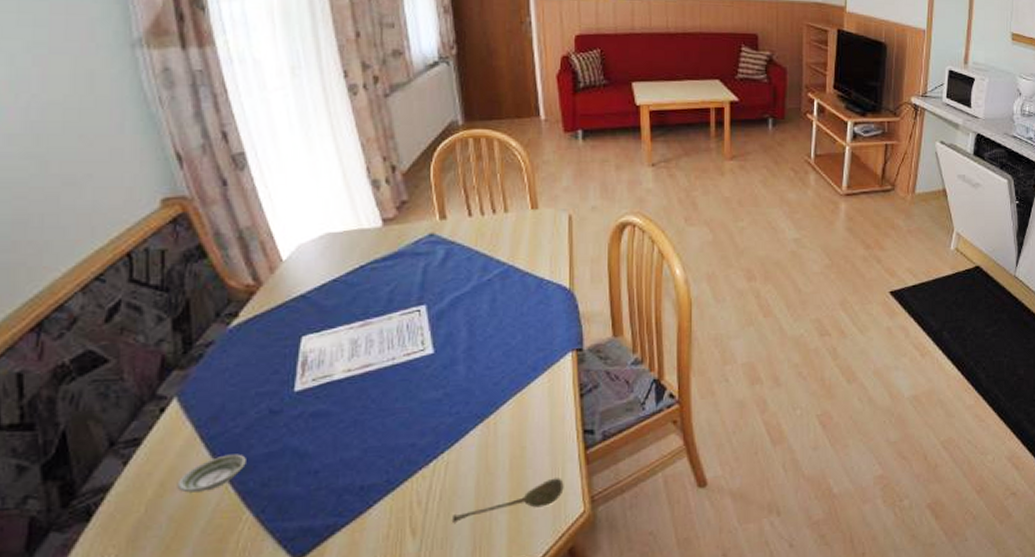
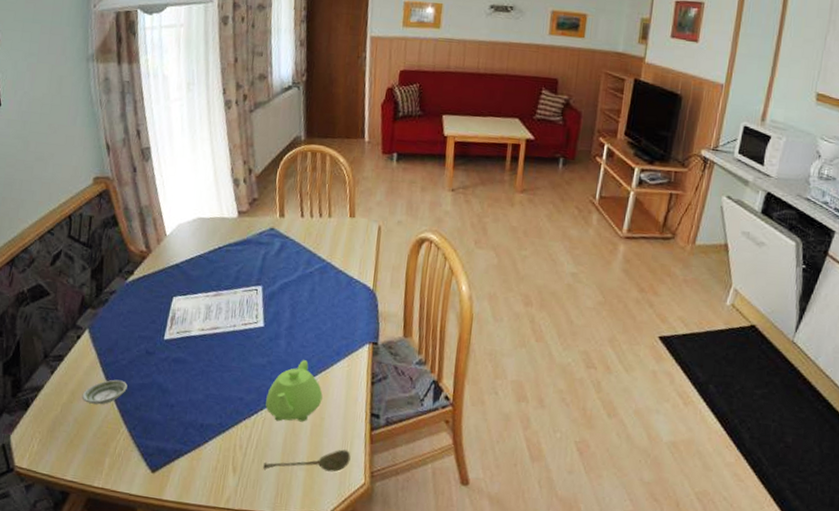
teapot: none [447,384,520,463] -> present [265,360,323,422]

